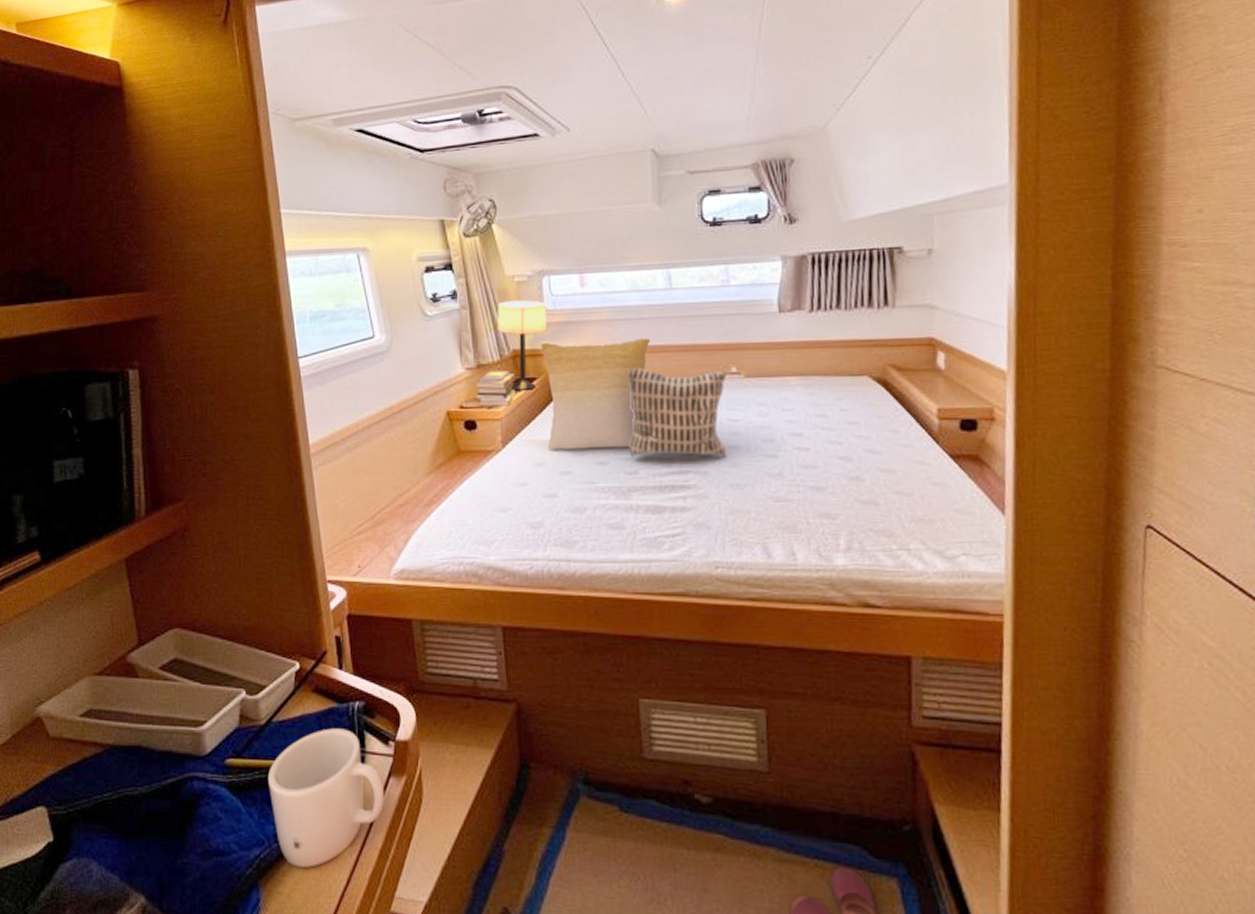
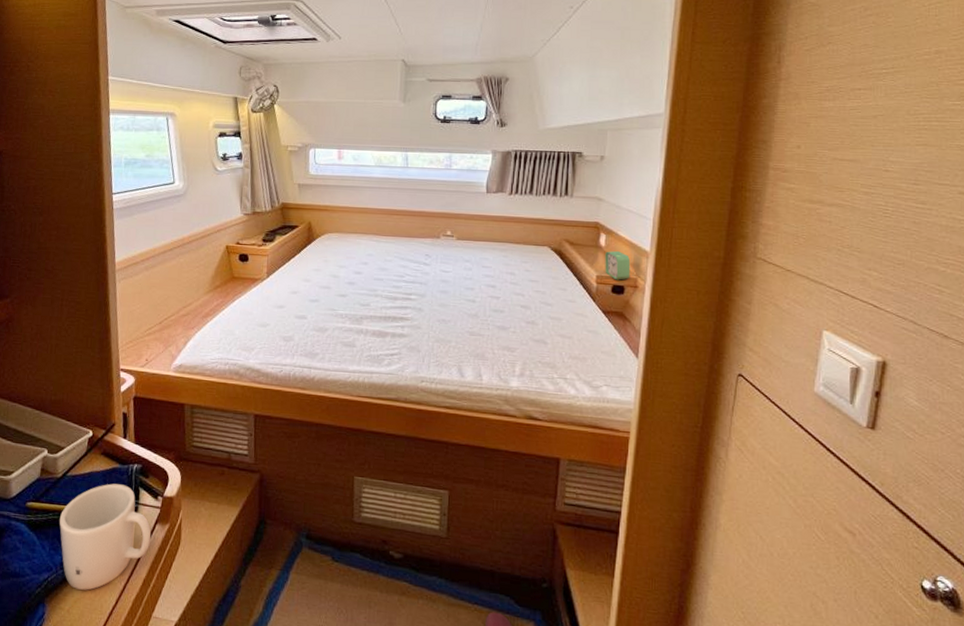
books: present [476,370,516,407] -> none [250,217,282,246]
table lamp: present [497,300,547,392] -> none [272,165,311,236]
pillow: present [540,337,650,450] -> none [302,200,387,285]
cushion: present [627,368,727,458] -> none [364,225,443,299]
alarm clock: none [946,374,984,413] -> present [605,251,631,280]

